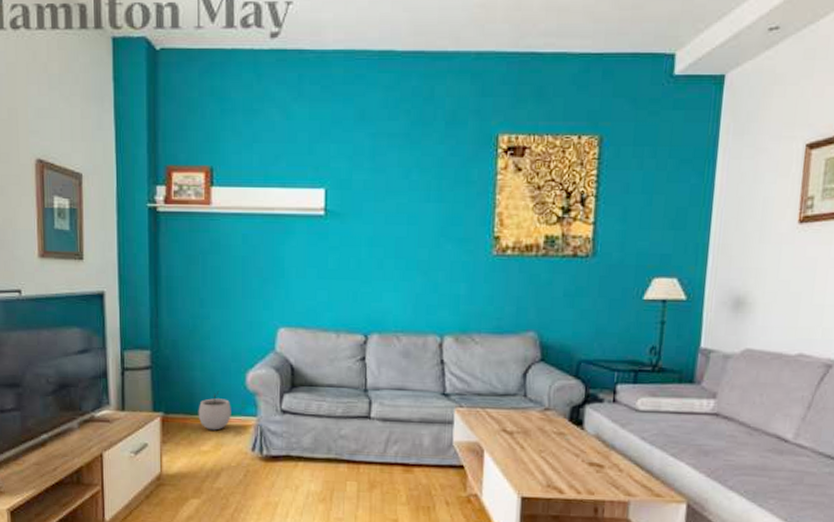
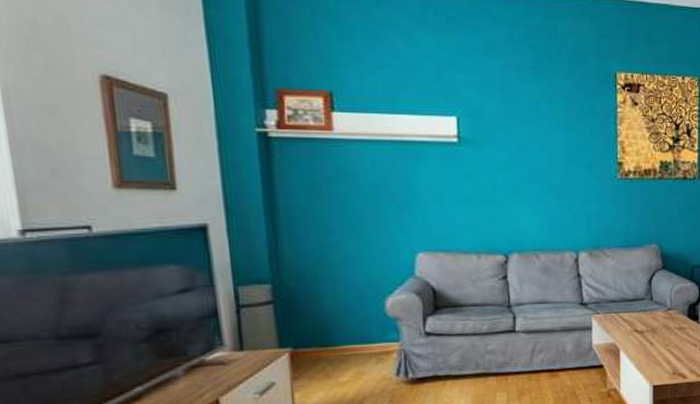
plant pot: present [198,391,231,431] -> none [333,320,371,360]

